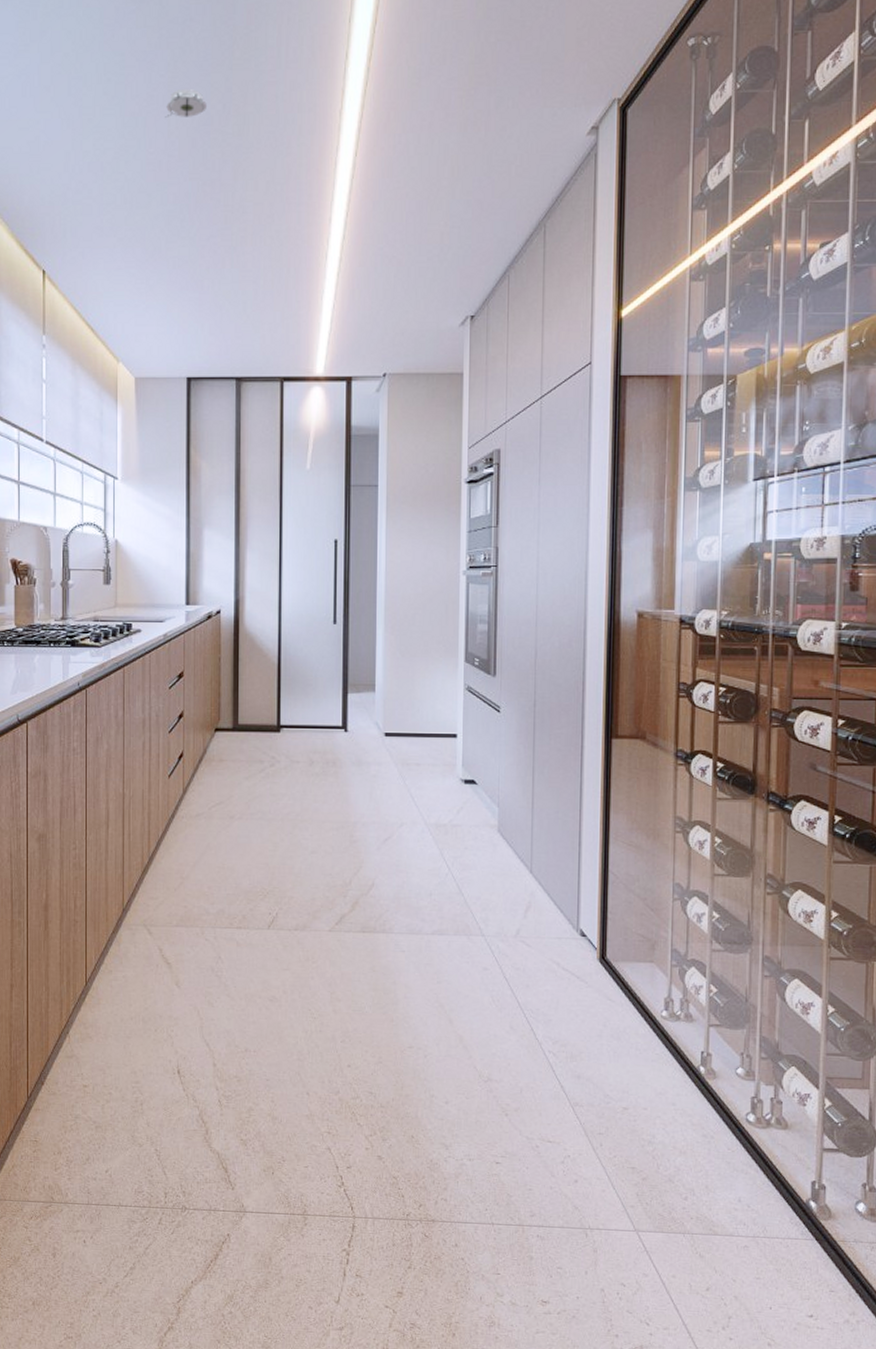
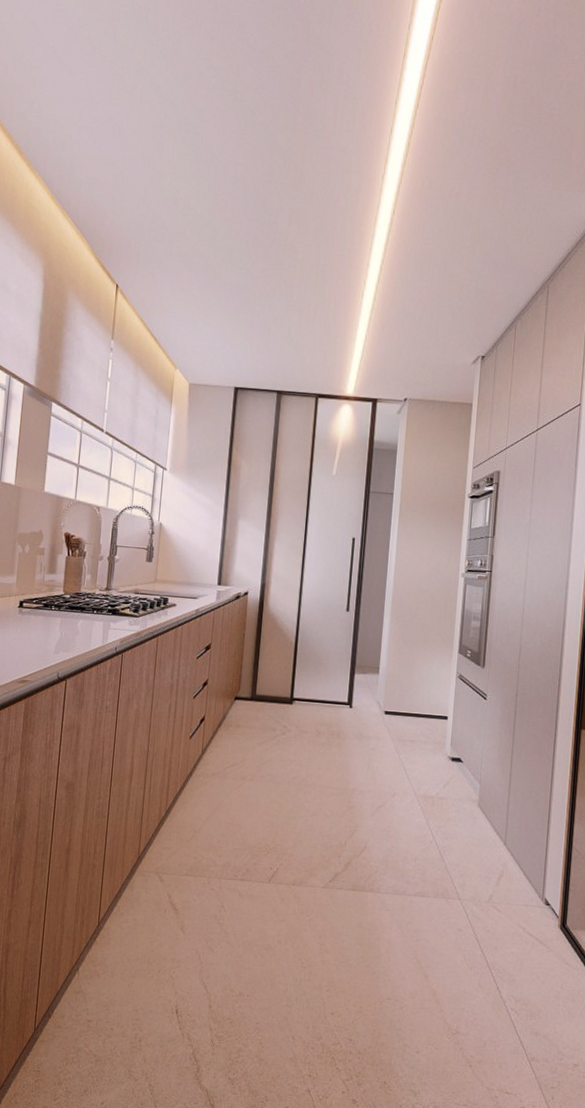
smoke detector: present [165,89,207,118] -> none [233,144,270,168]

